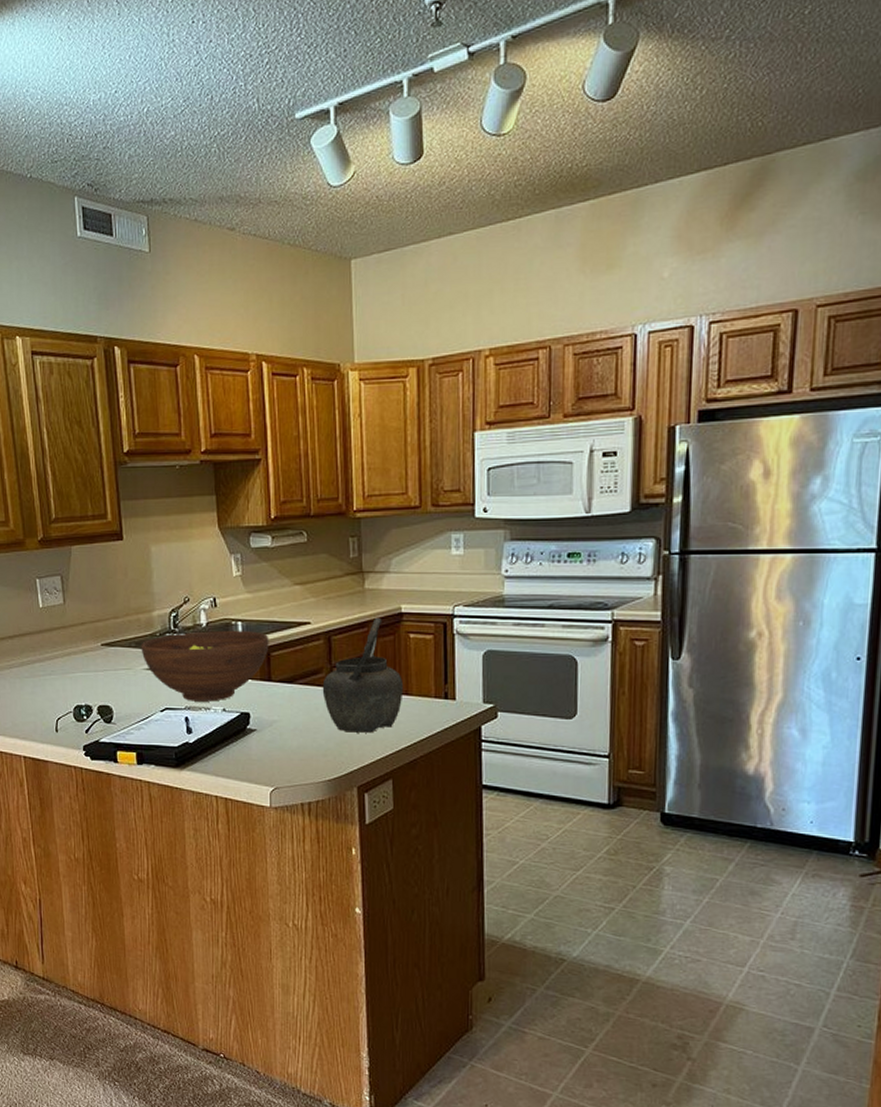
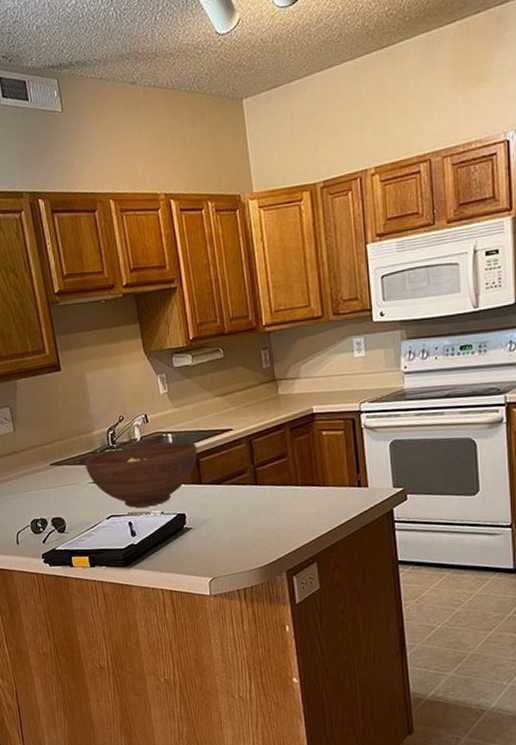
kettle: present [322,617,404,733] -> none [247,419,321,524]

